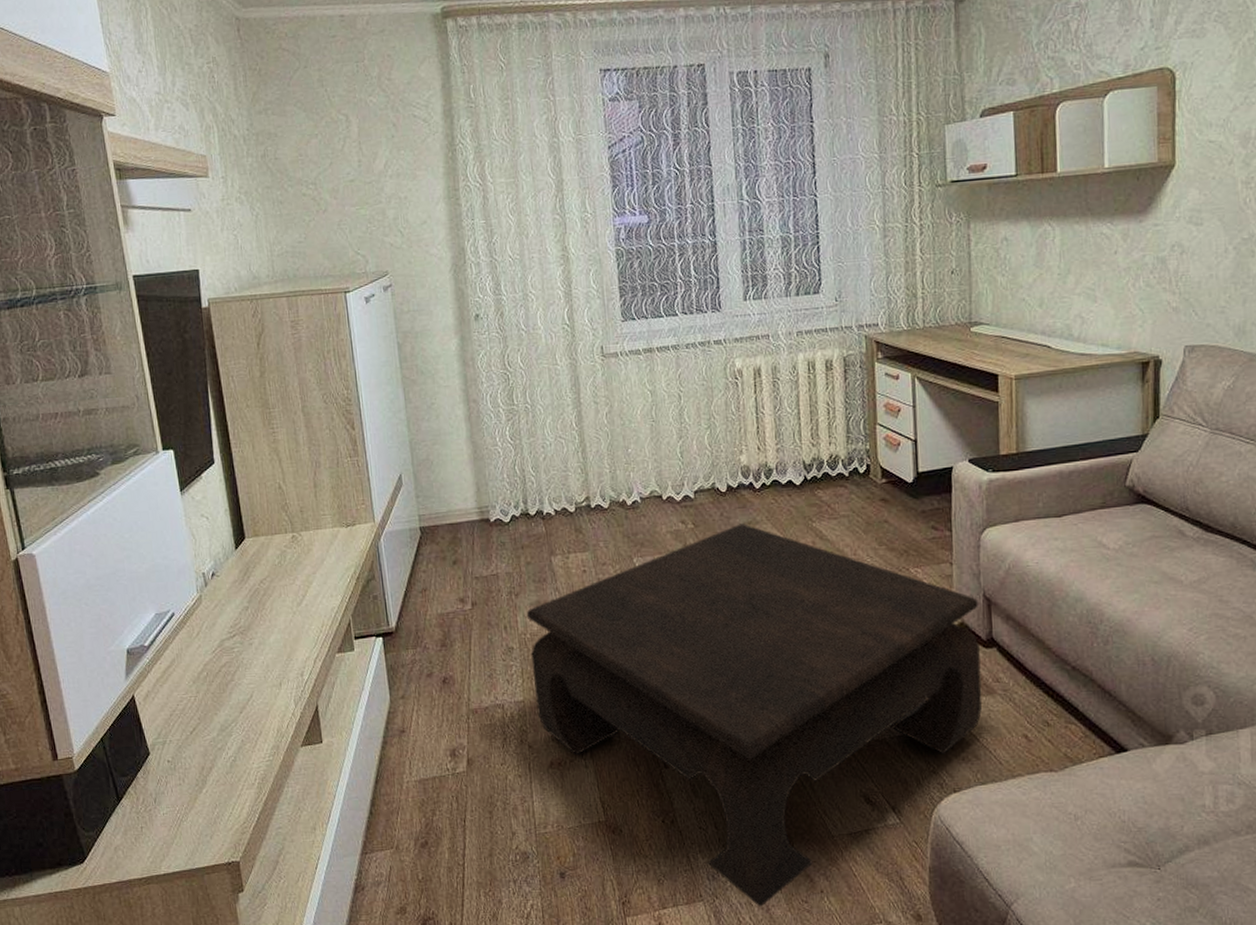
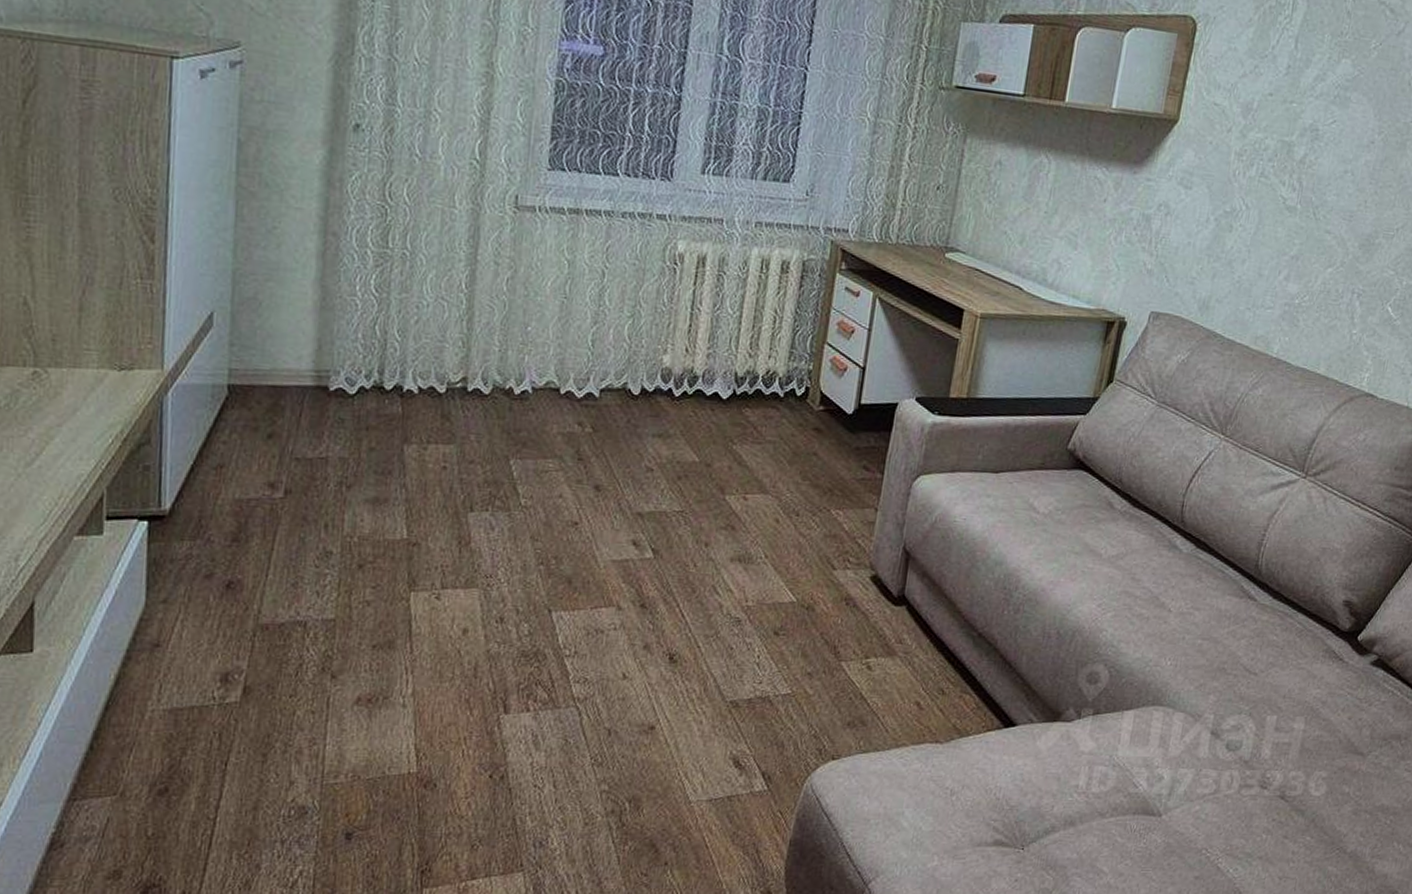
coffee table: present [526,523,983,907] -> none [350,435,897,879]

